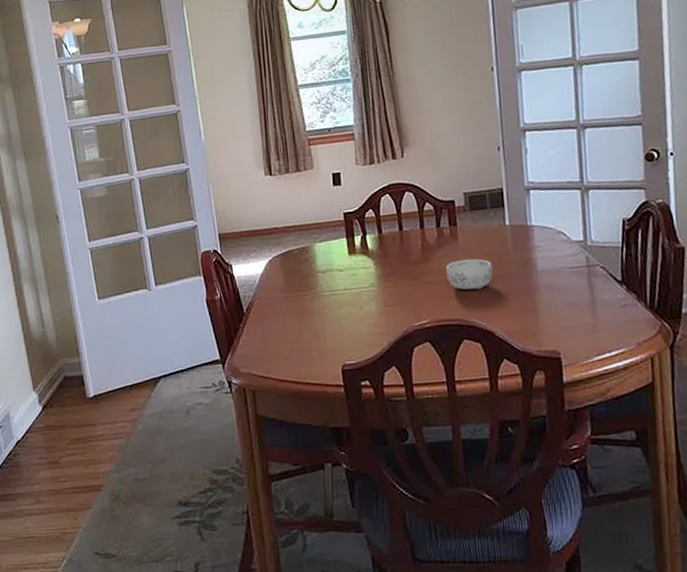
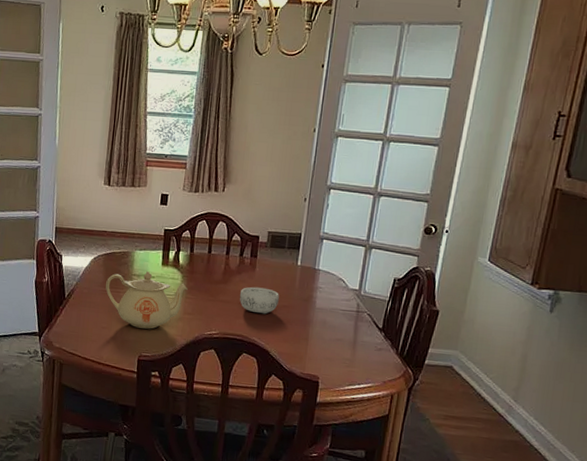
teapot: none [288,265,384,333] -> present [105,271,188,329]

